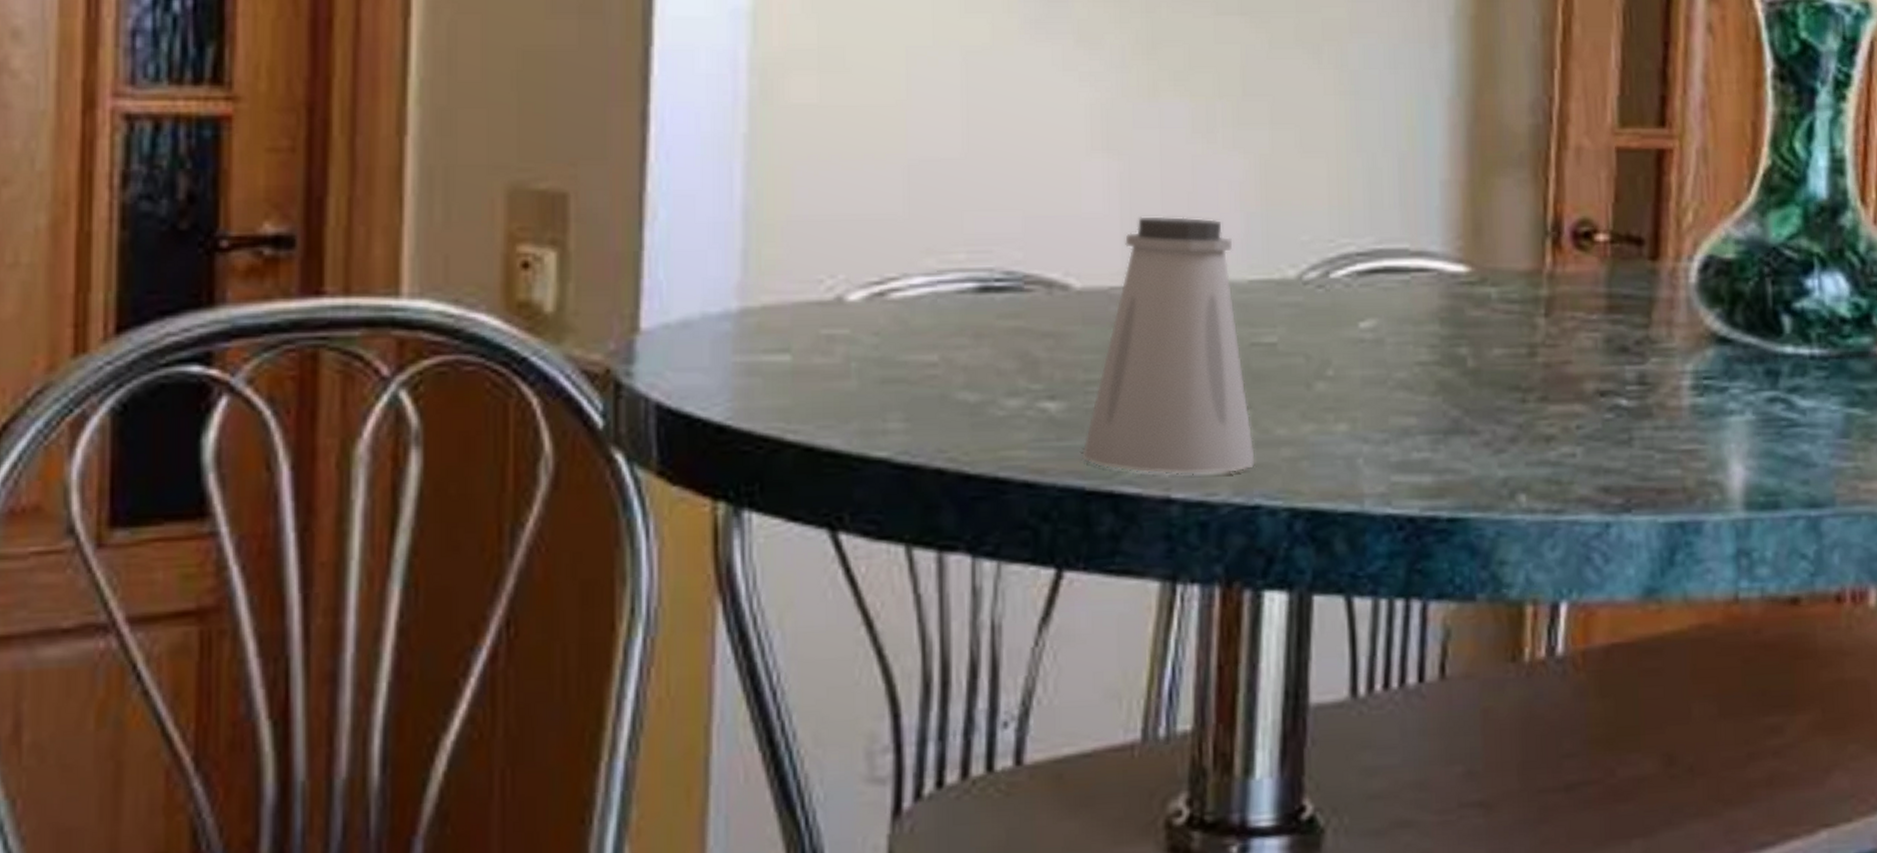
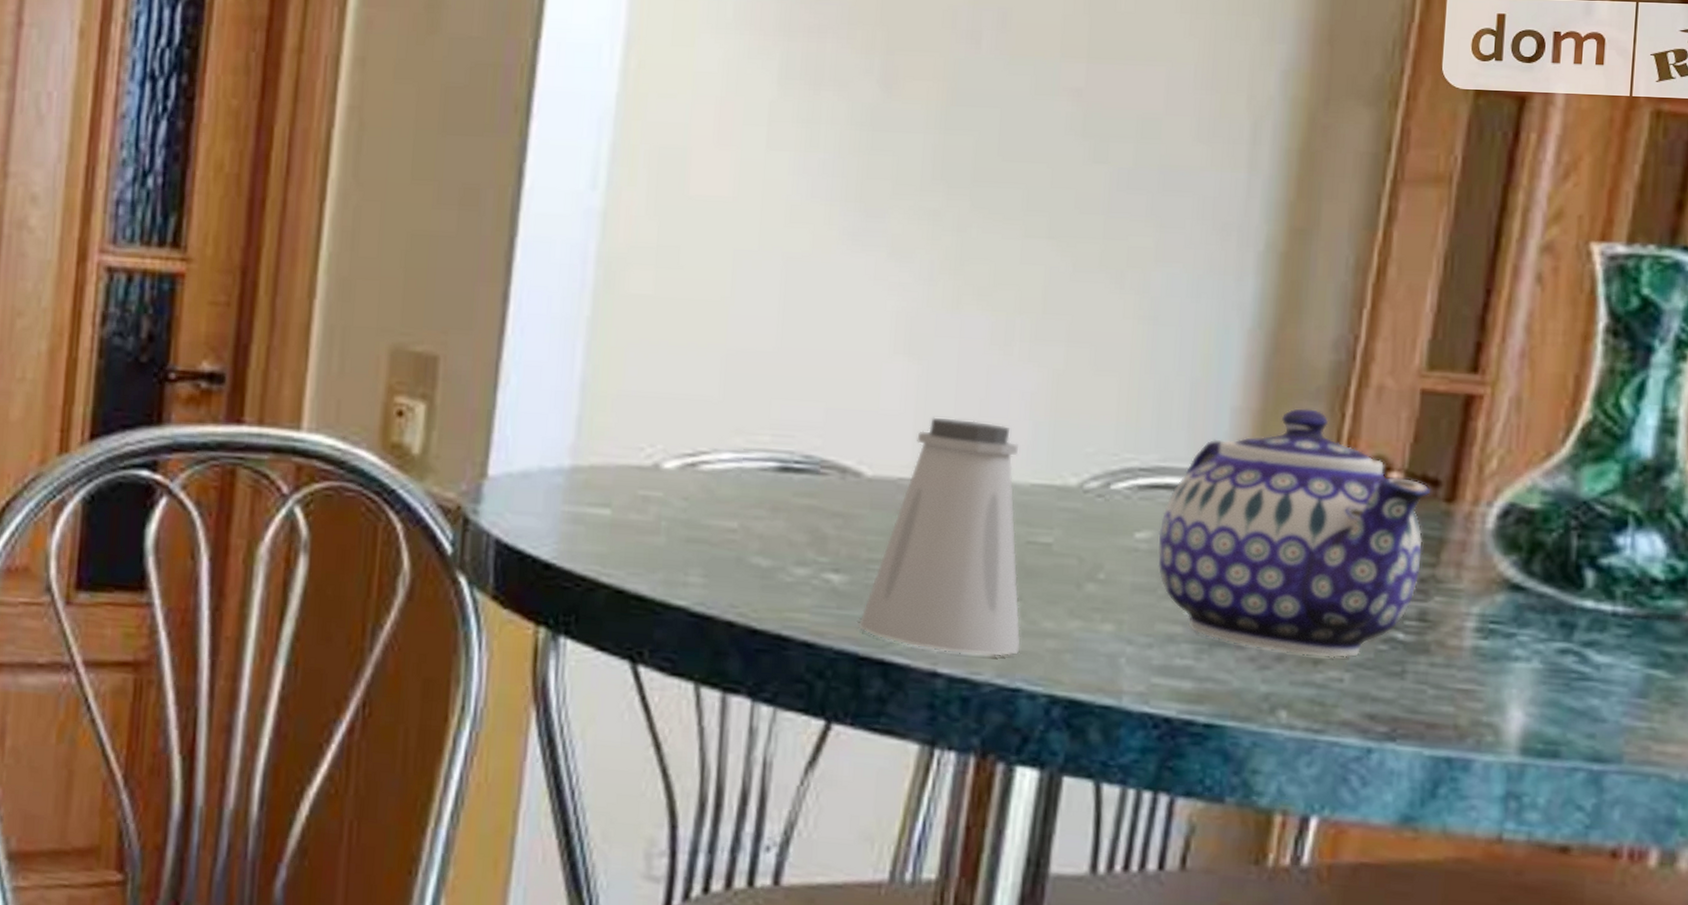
teapot: none [1382,176,1636,434] -> present [1157,408,1432,658]

